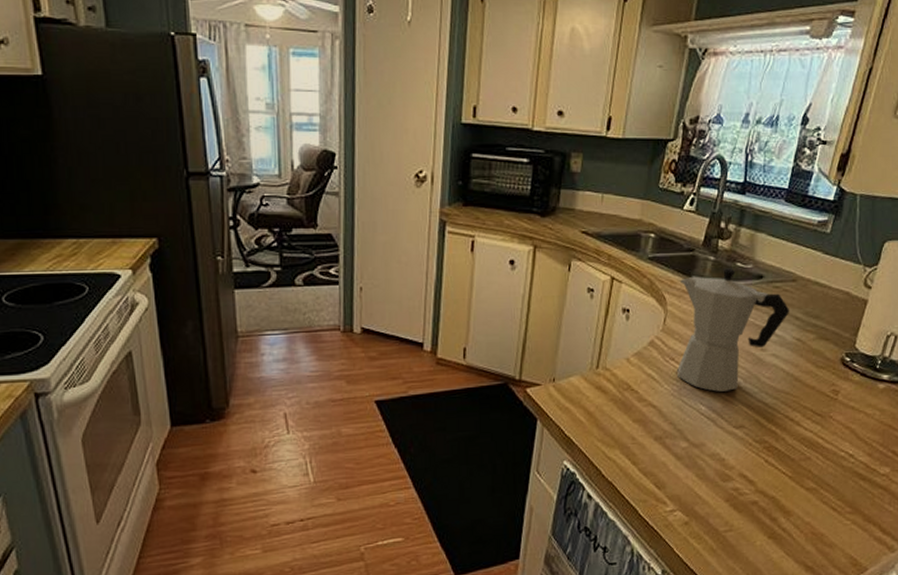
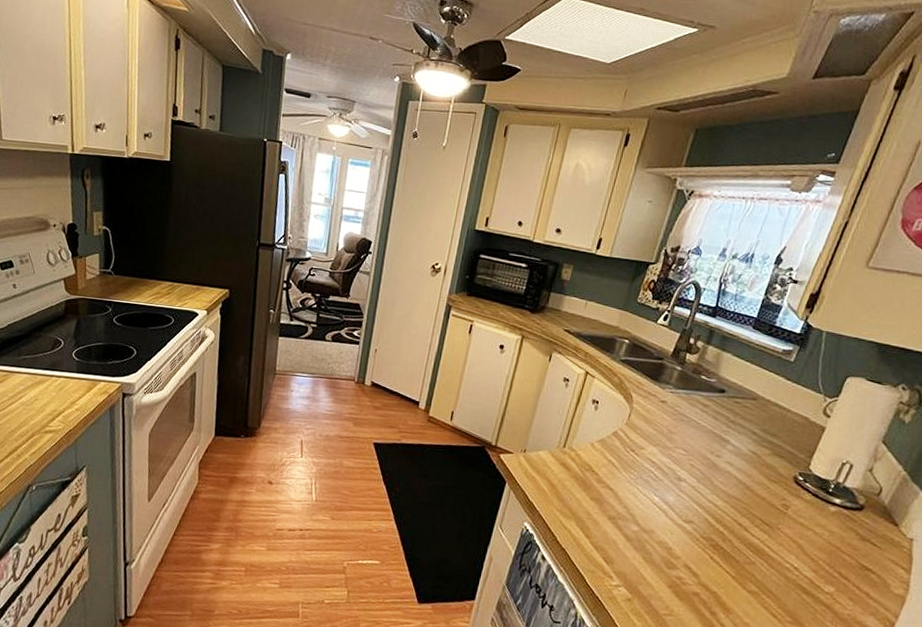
moka pot: present [677,268,790,392] -> none [636,379,748,488]

